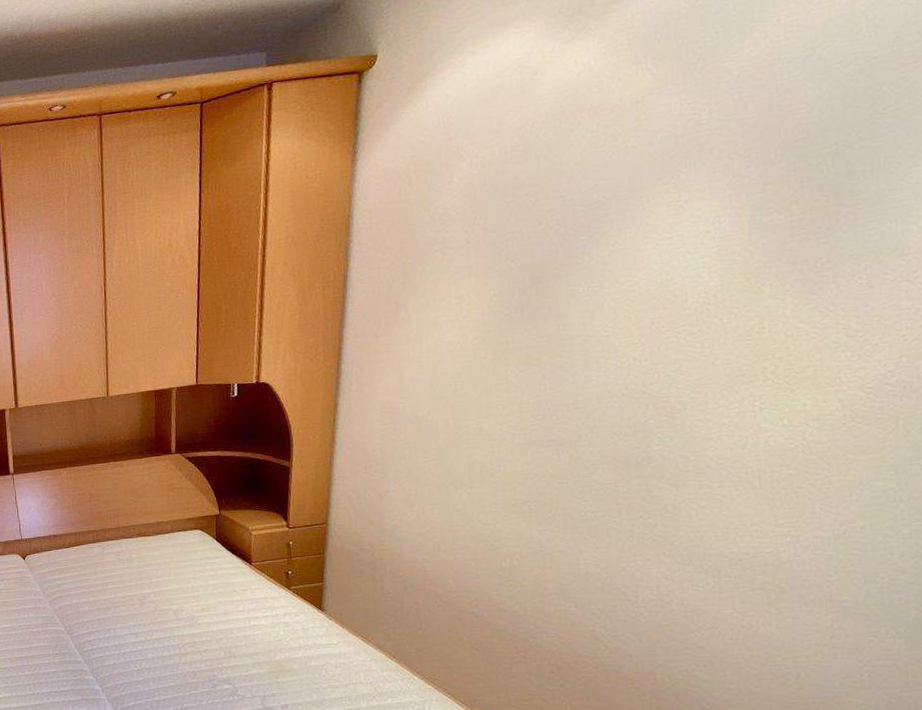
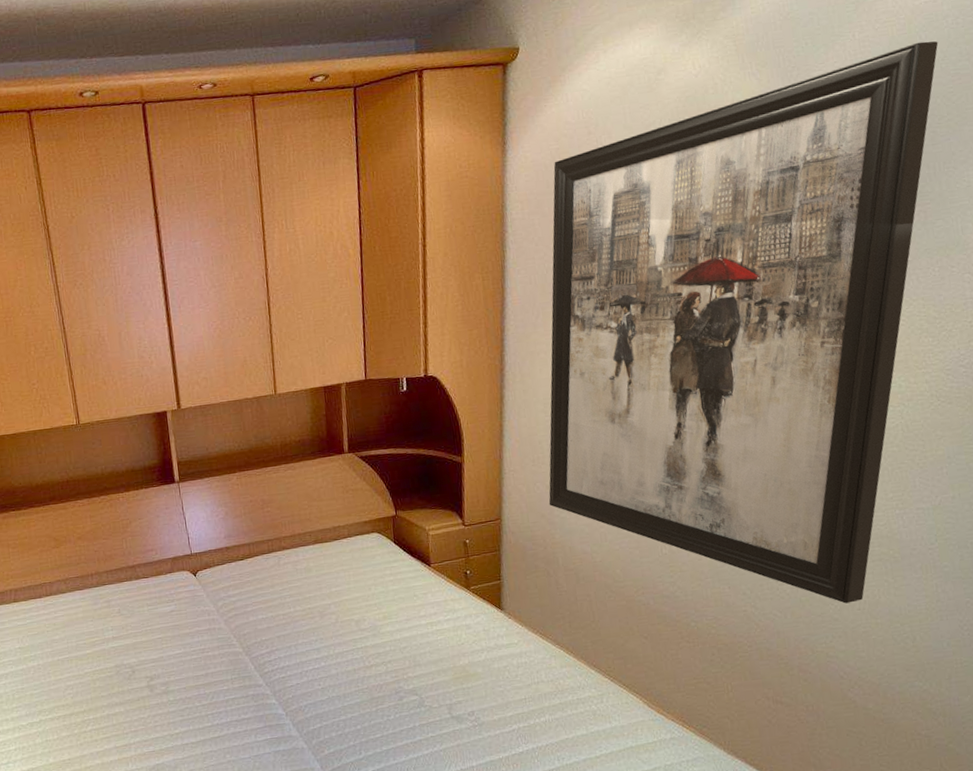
wall art: none [379,20,890,632] -> present [548,41,938,604]

